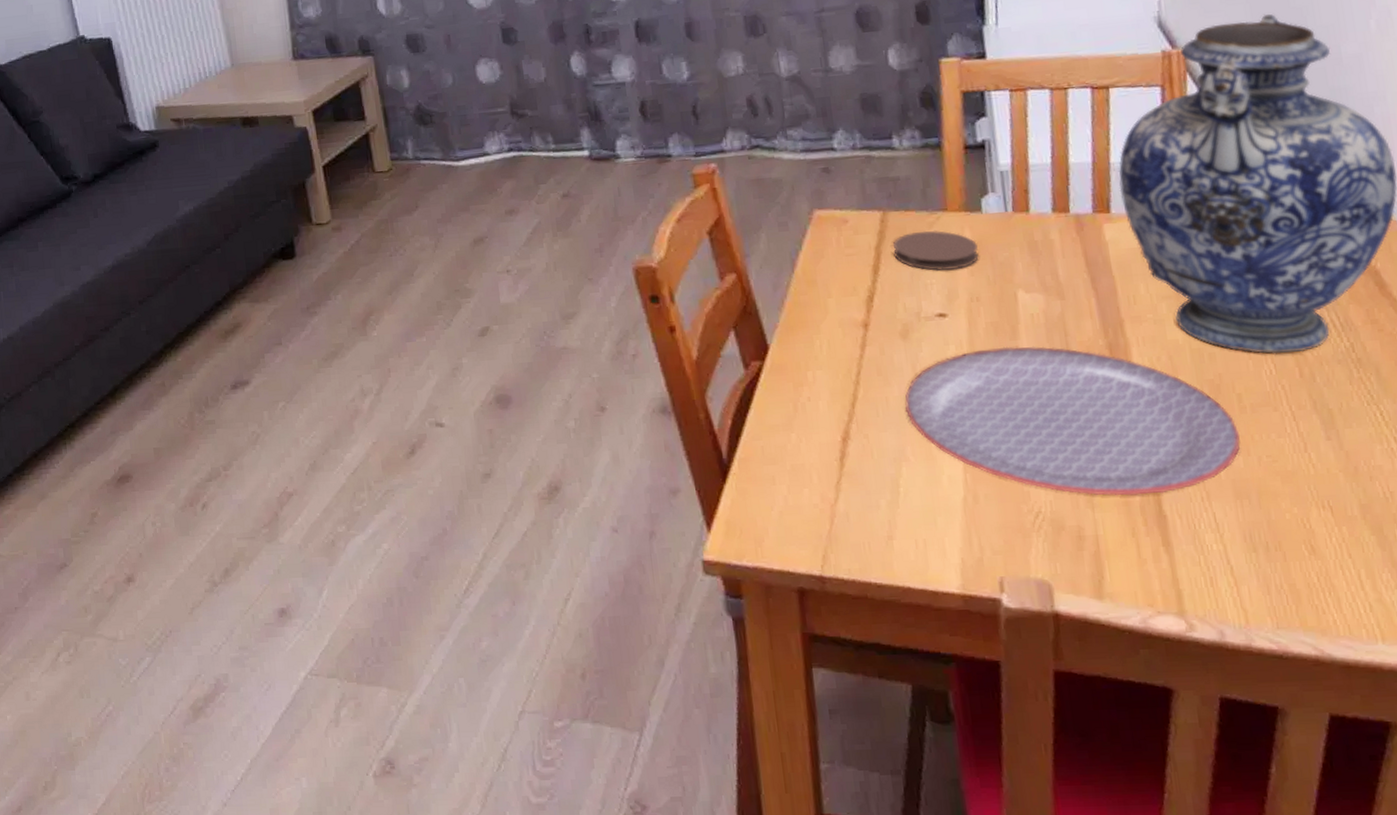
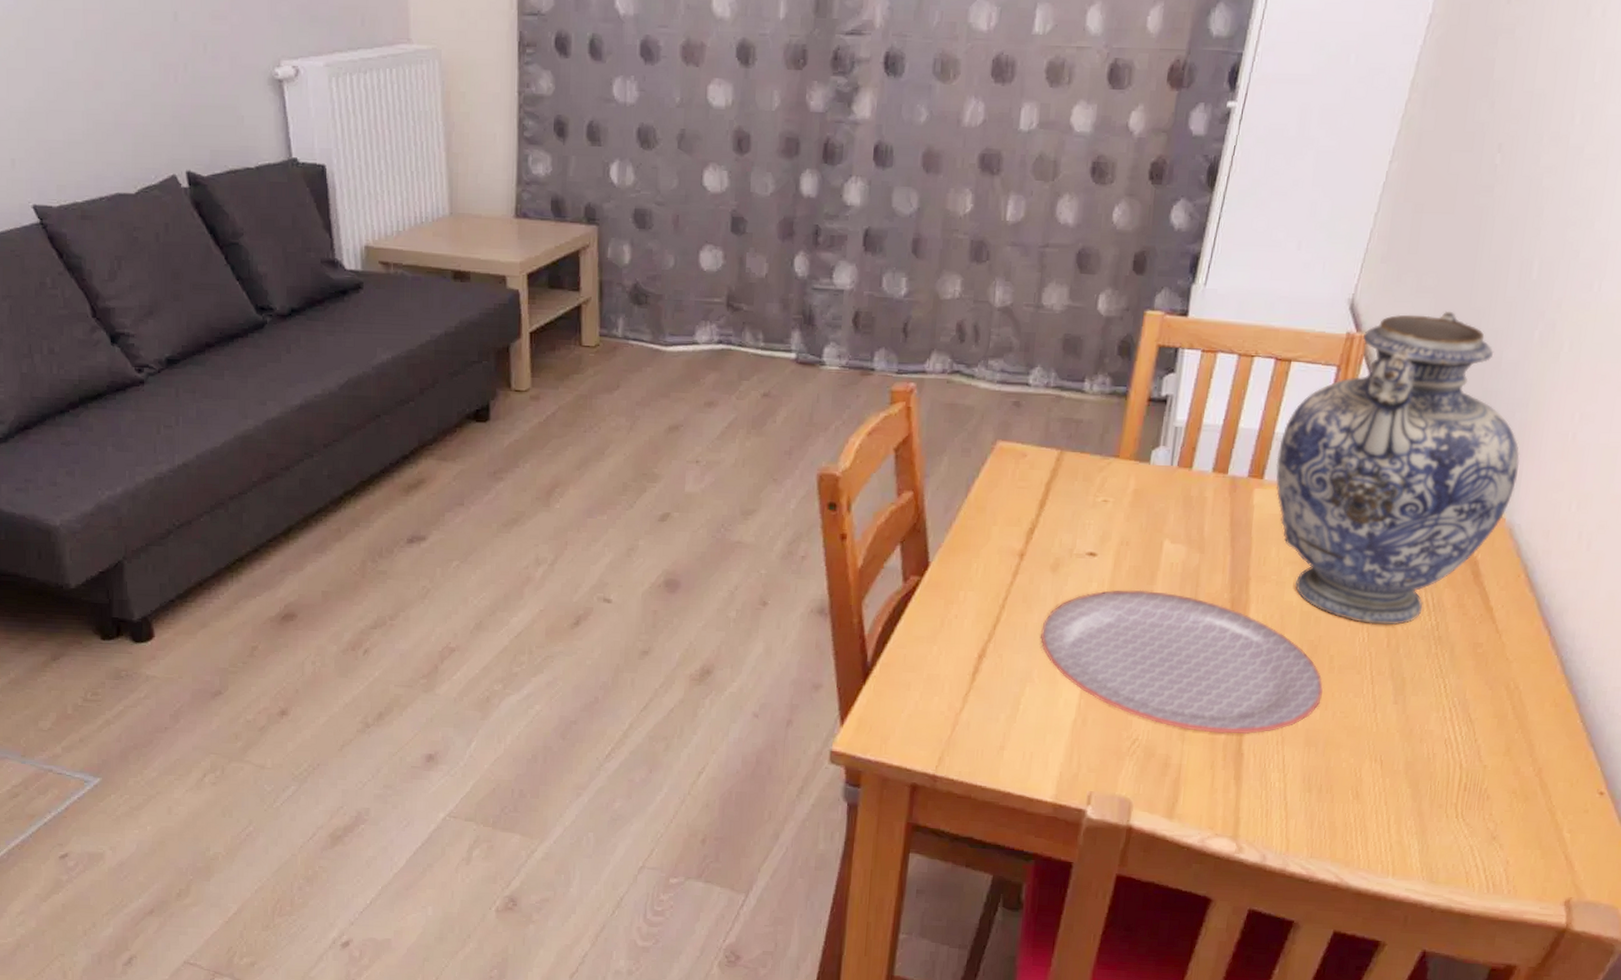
coaster: present [893,230,979,271] -> none [1061,473,1139,514]

